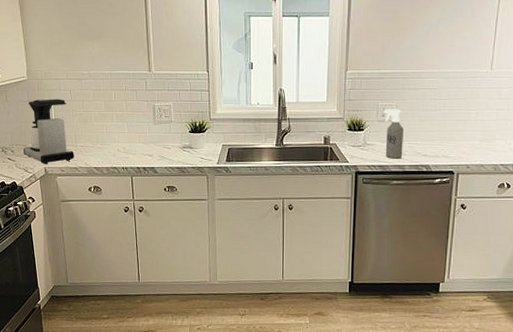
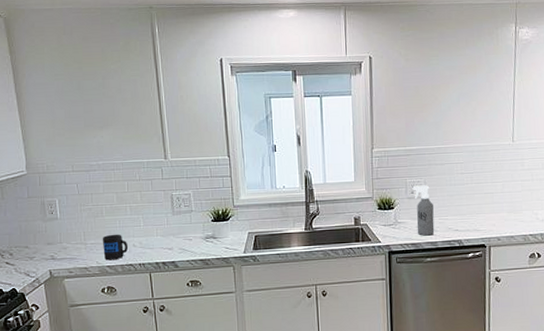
coffee maker: present [24,99,74,165] -> none [24,193,84,267]
mug: none [90,138,114,163] -> present [102,234,129,261]

